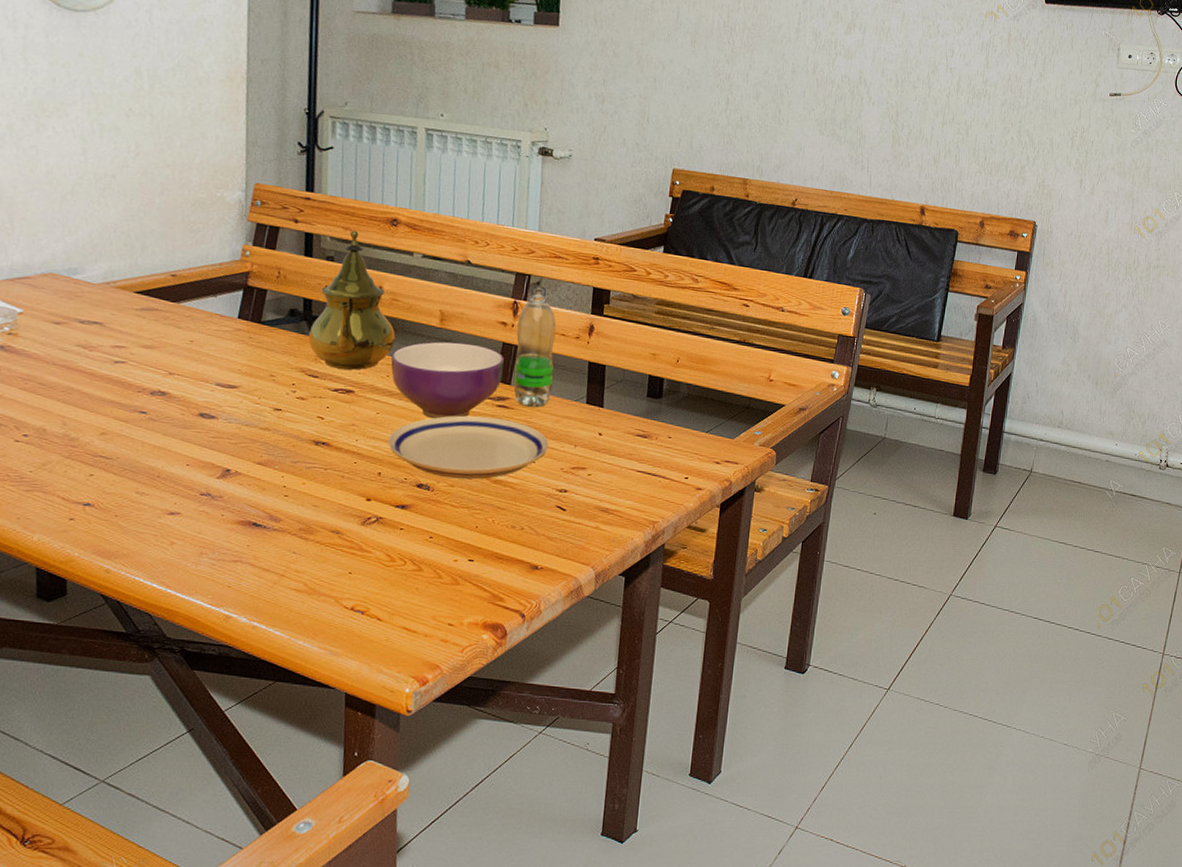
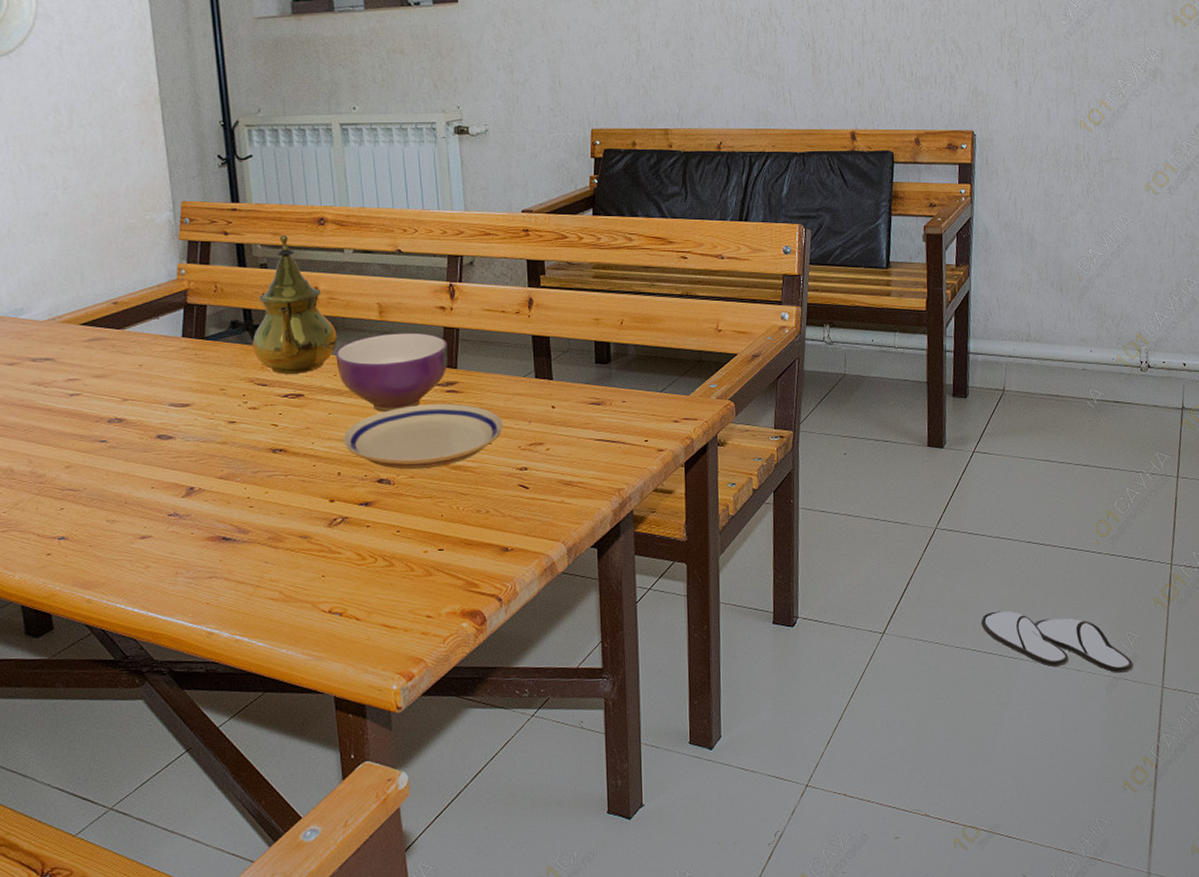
bottle: present [513,286,556,408] -> none [456,265,499,389]
slippers: none [981,680,1116,751] -> present [981,611,1133,673]

